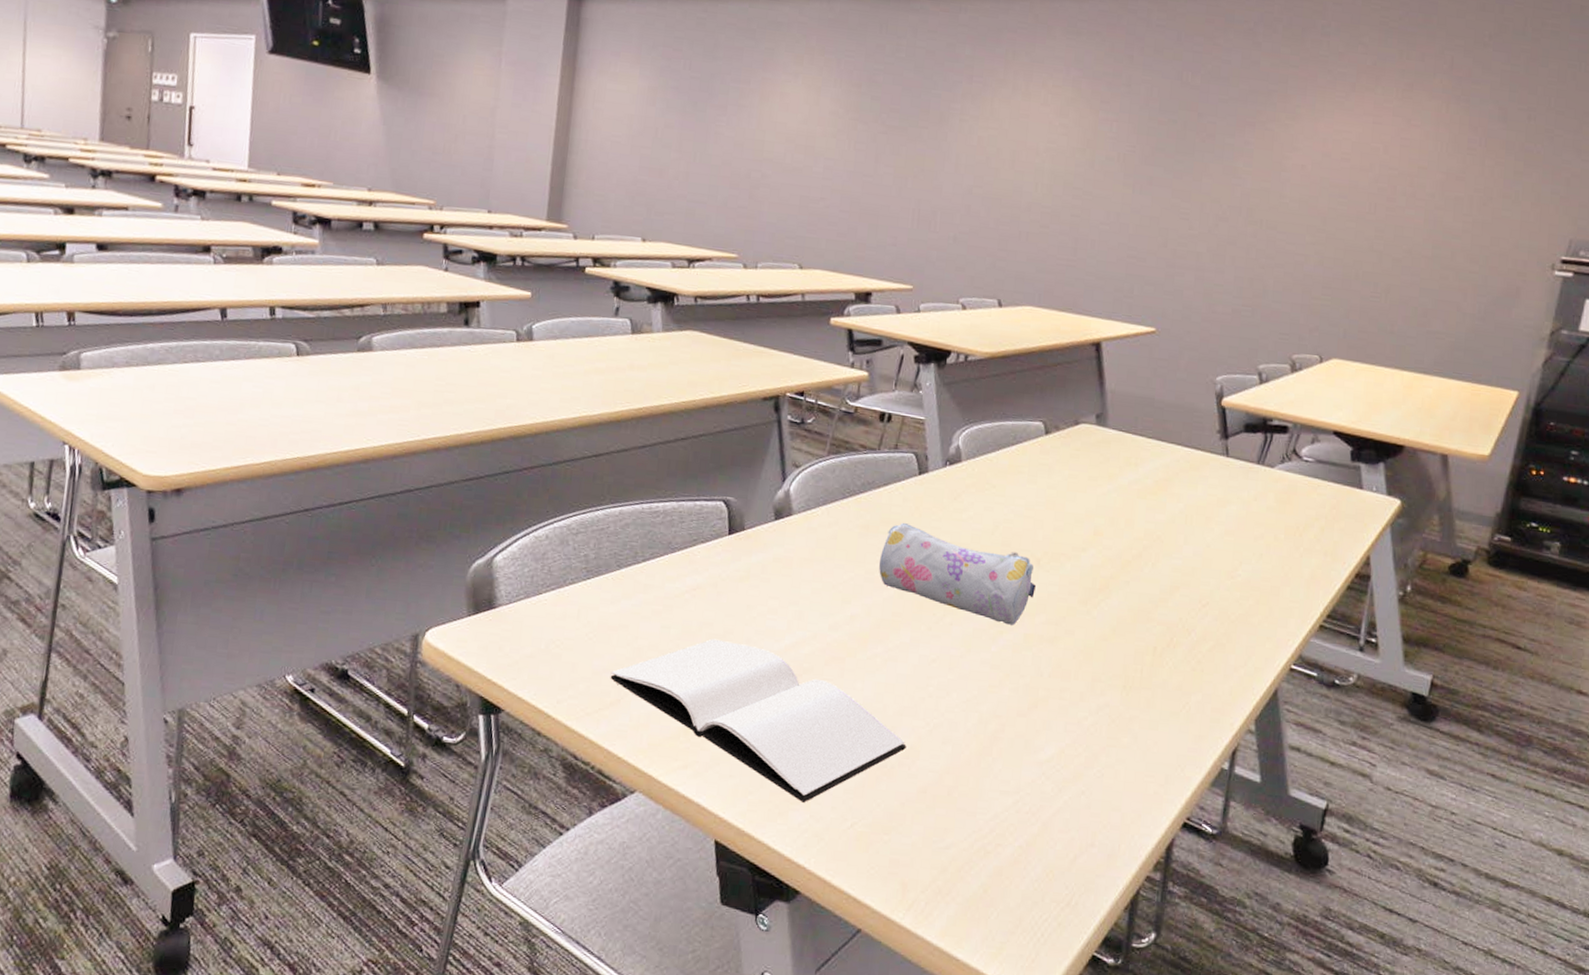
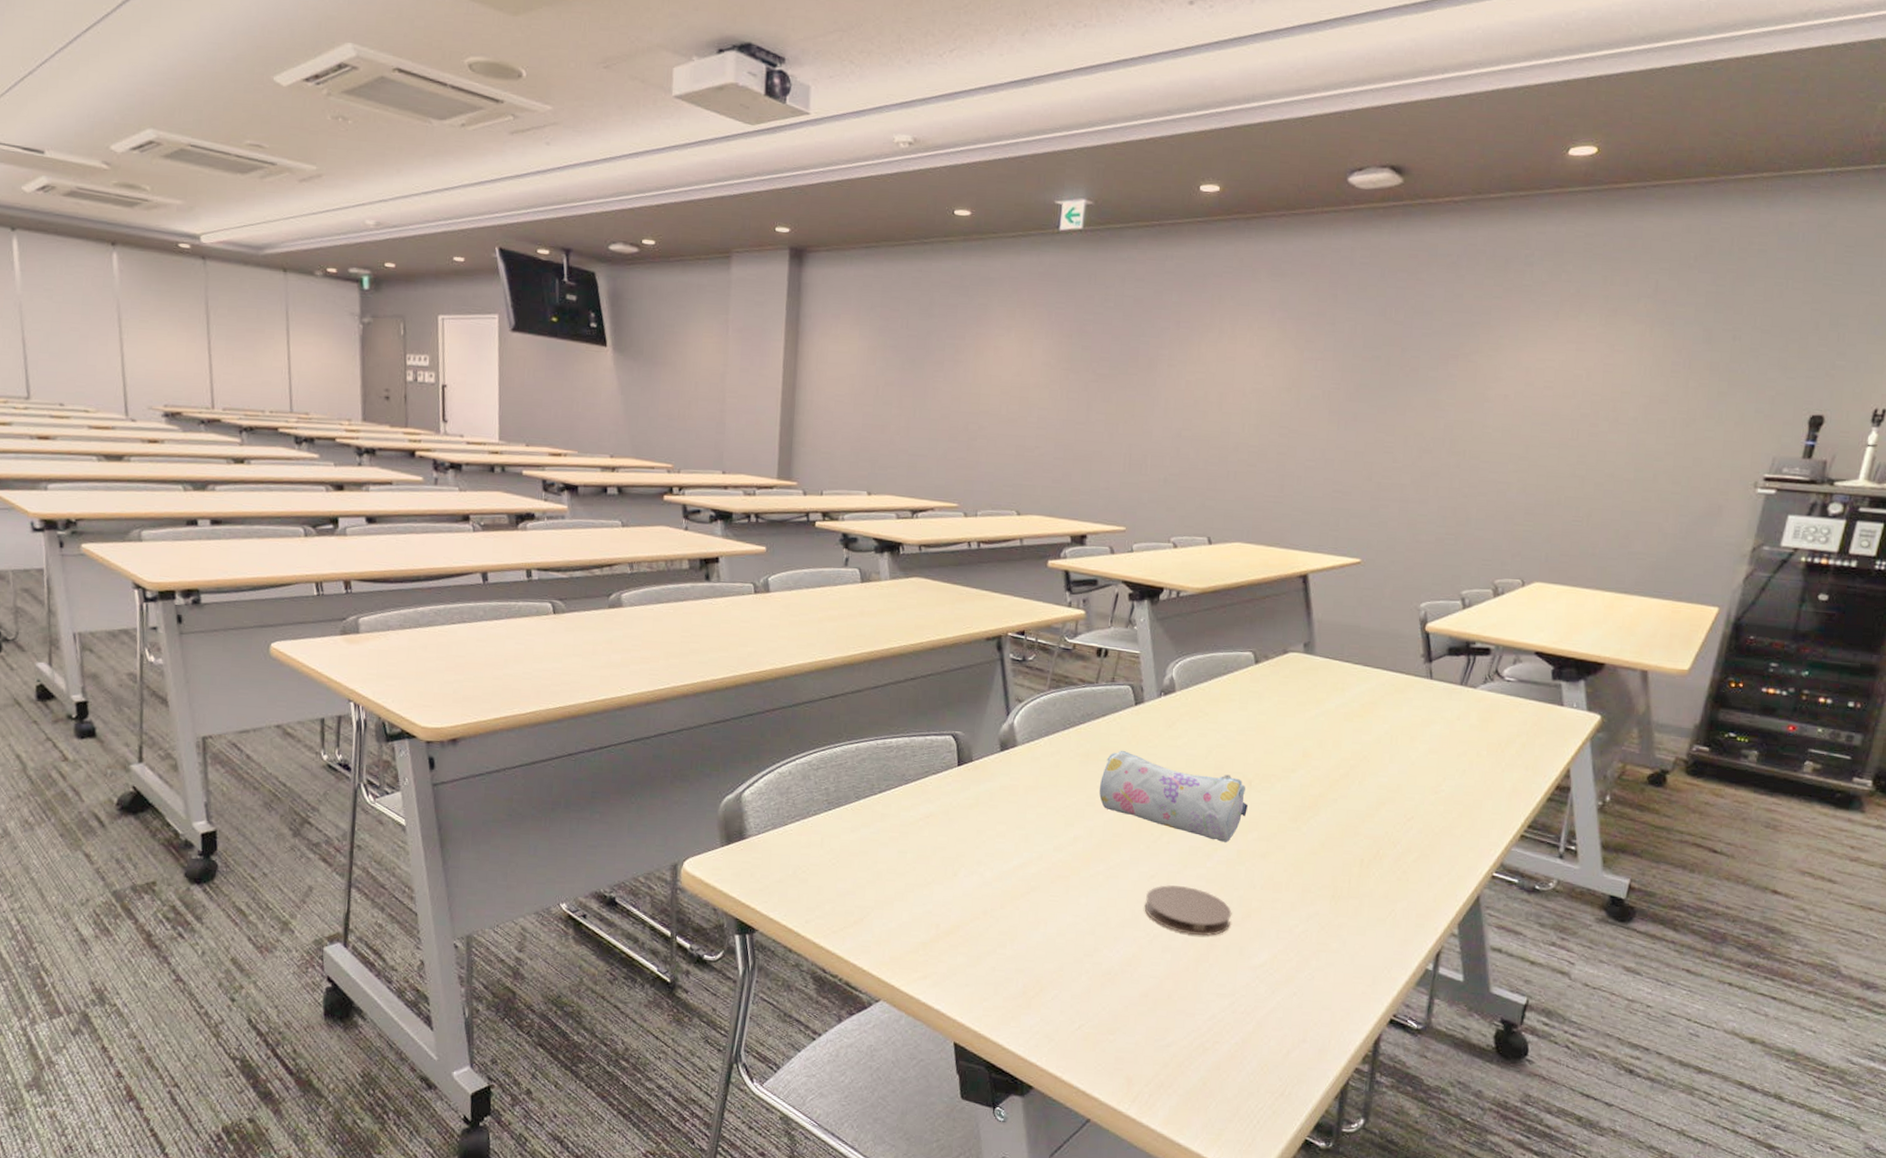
book: present [610,639,906,803] -> none [853,861,1129,1007]
coaster: none [924,670,1018,728] -> present [1144,885,1232,937]

